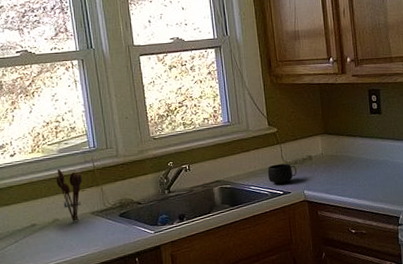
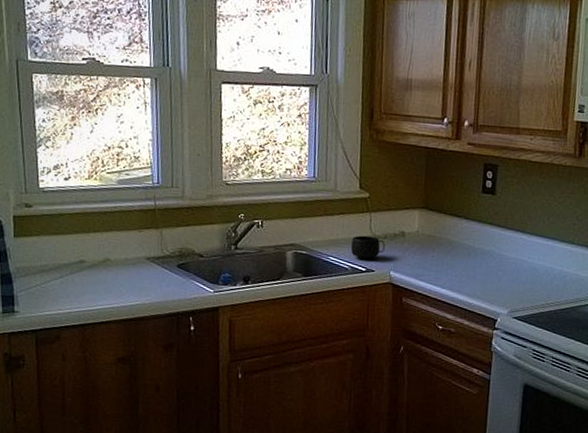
utensil holder: present [56,168,82,221] -> none [112,201,141,265]

